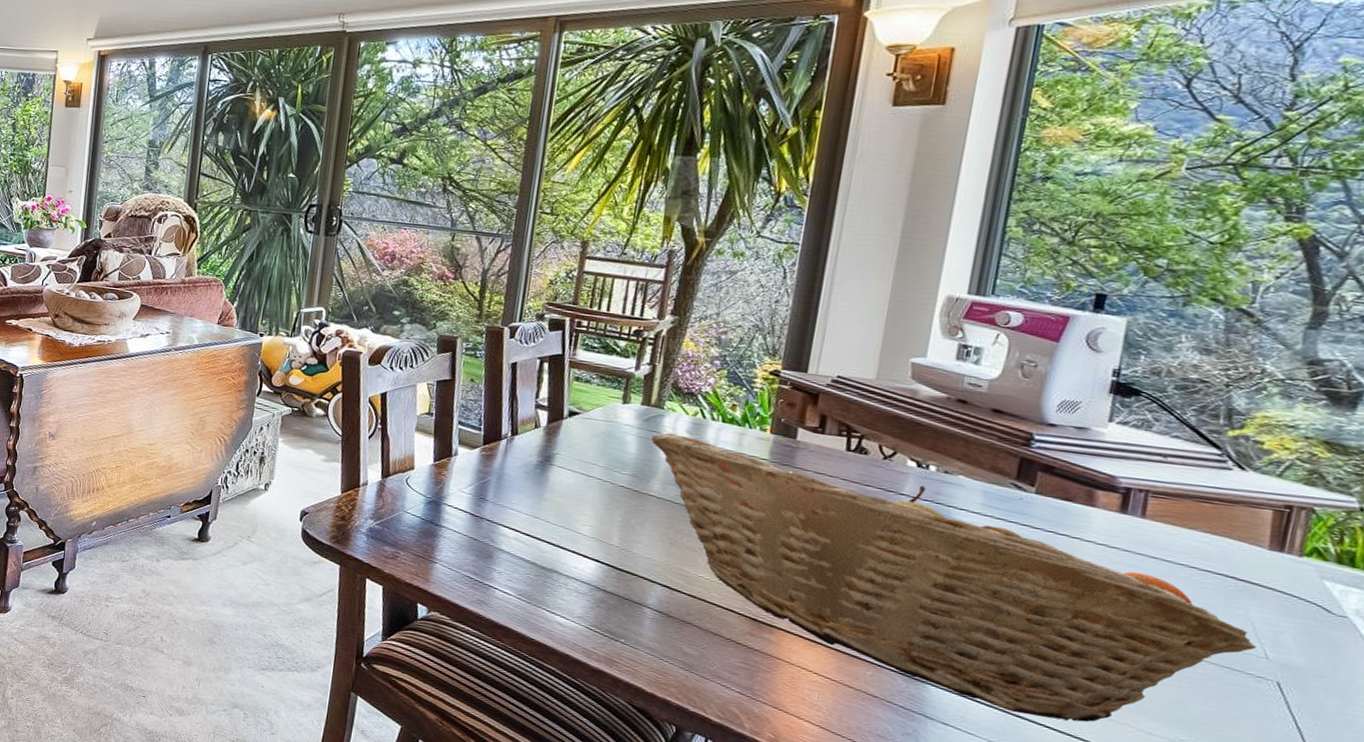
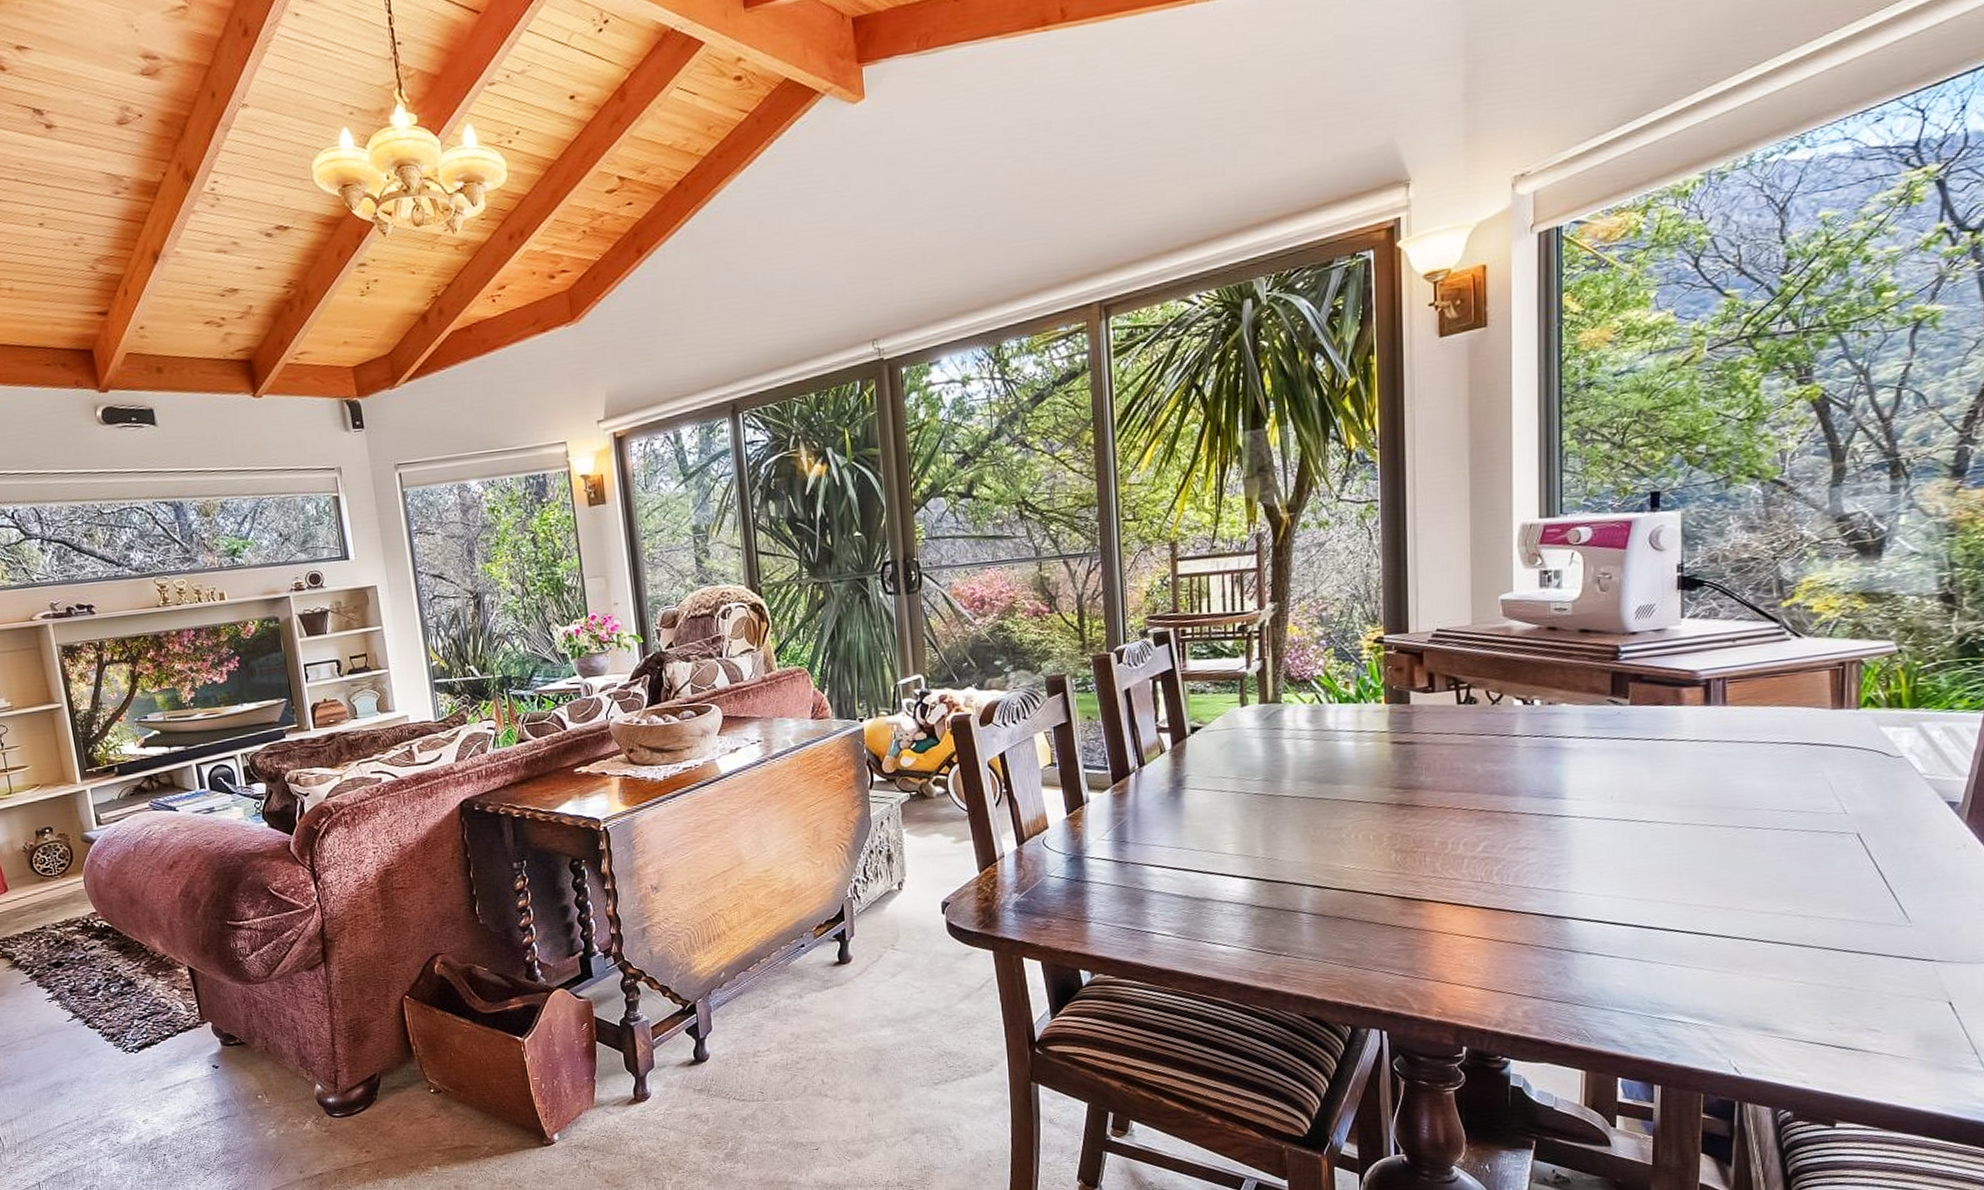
fruit basket: present [650,433,1257,722] -> none [1274,722,1836,925]

